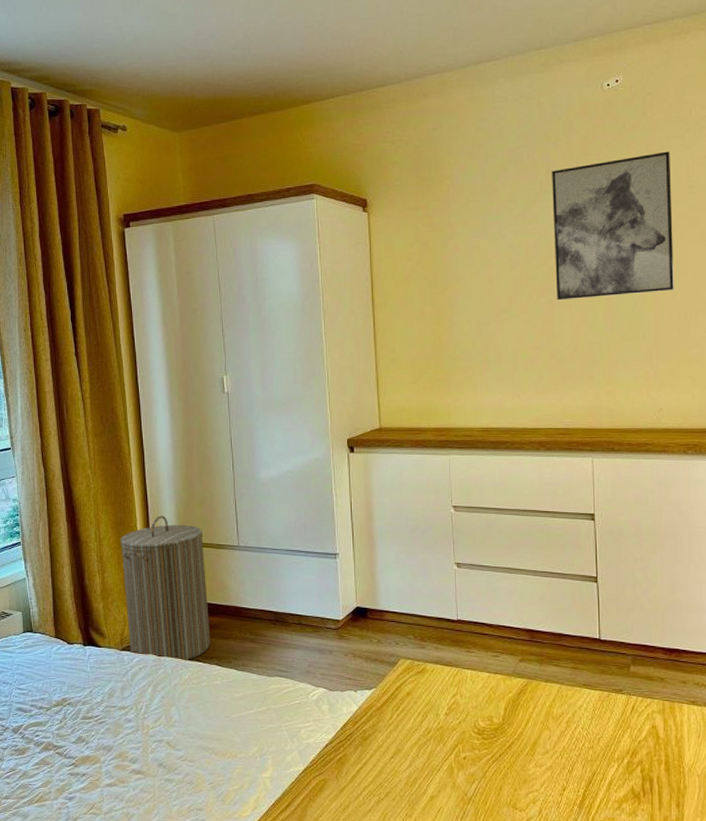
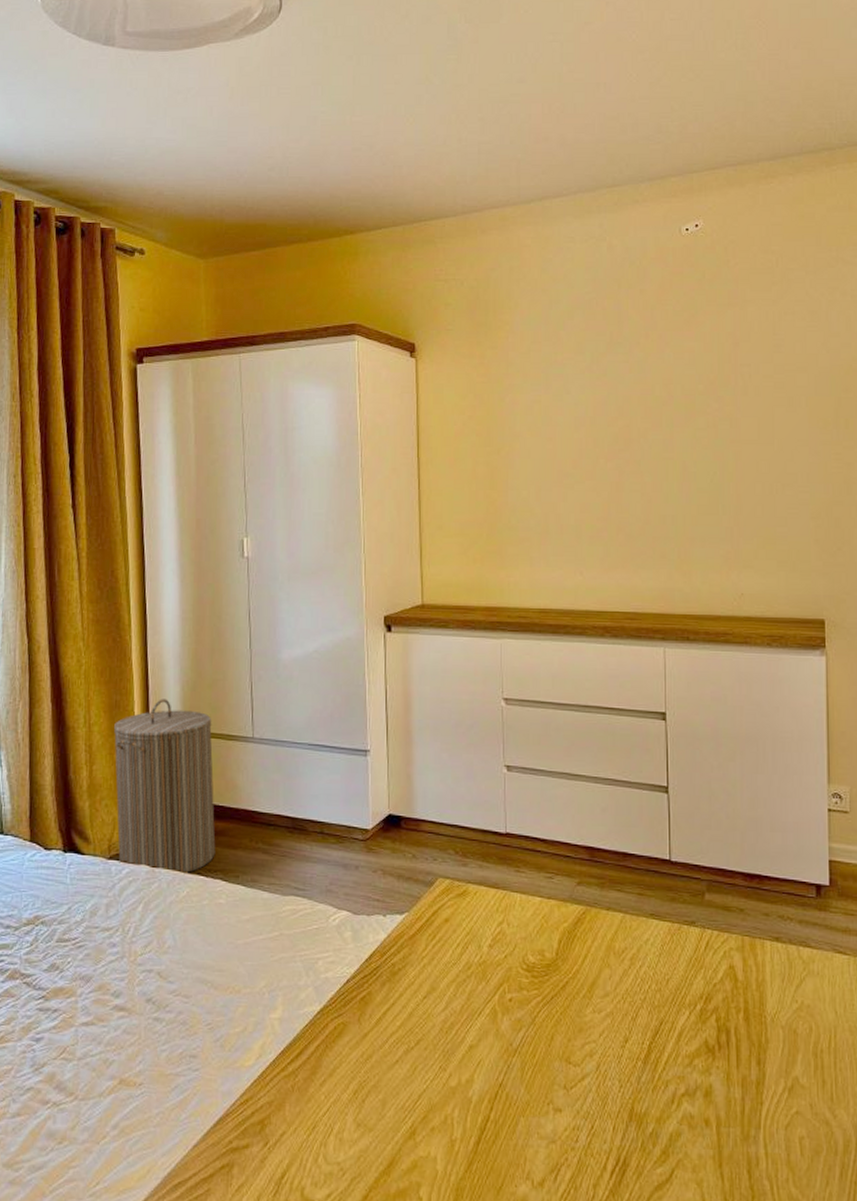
wall art: present [552,151,674,301] -> none [623,305,758,467]

